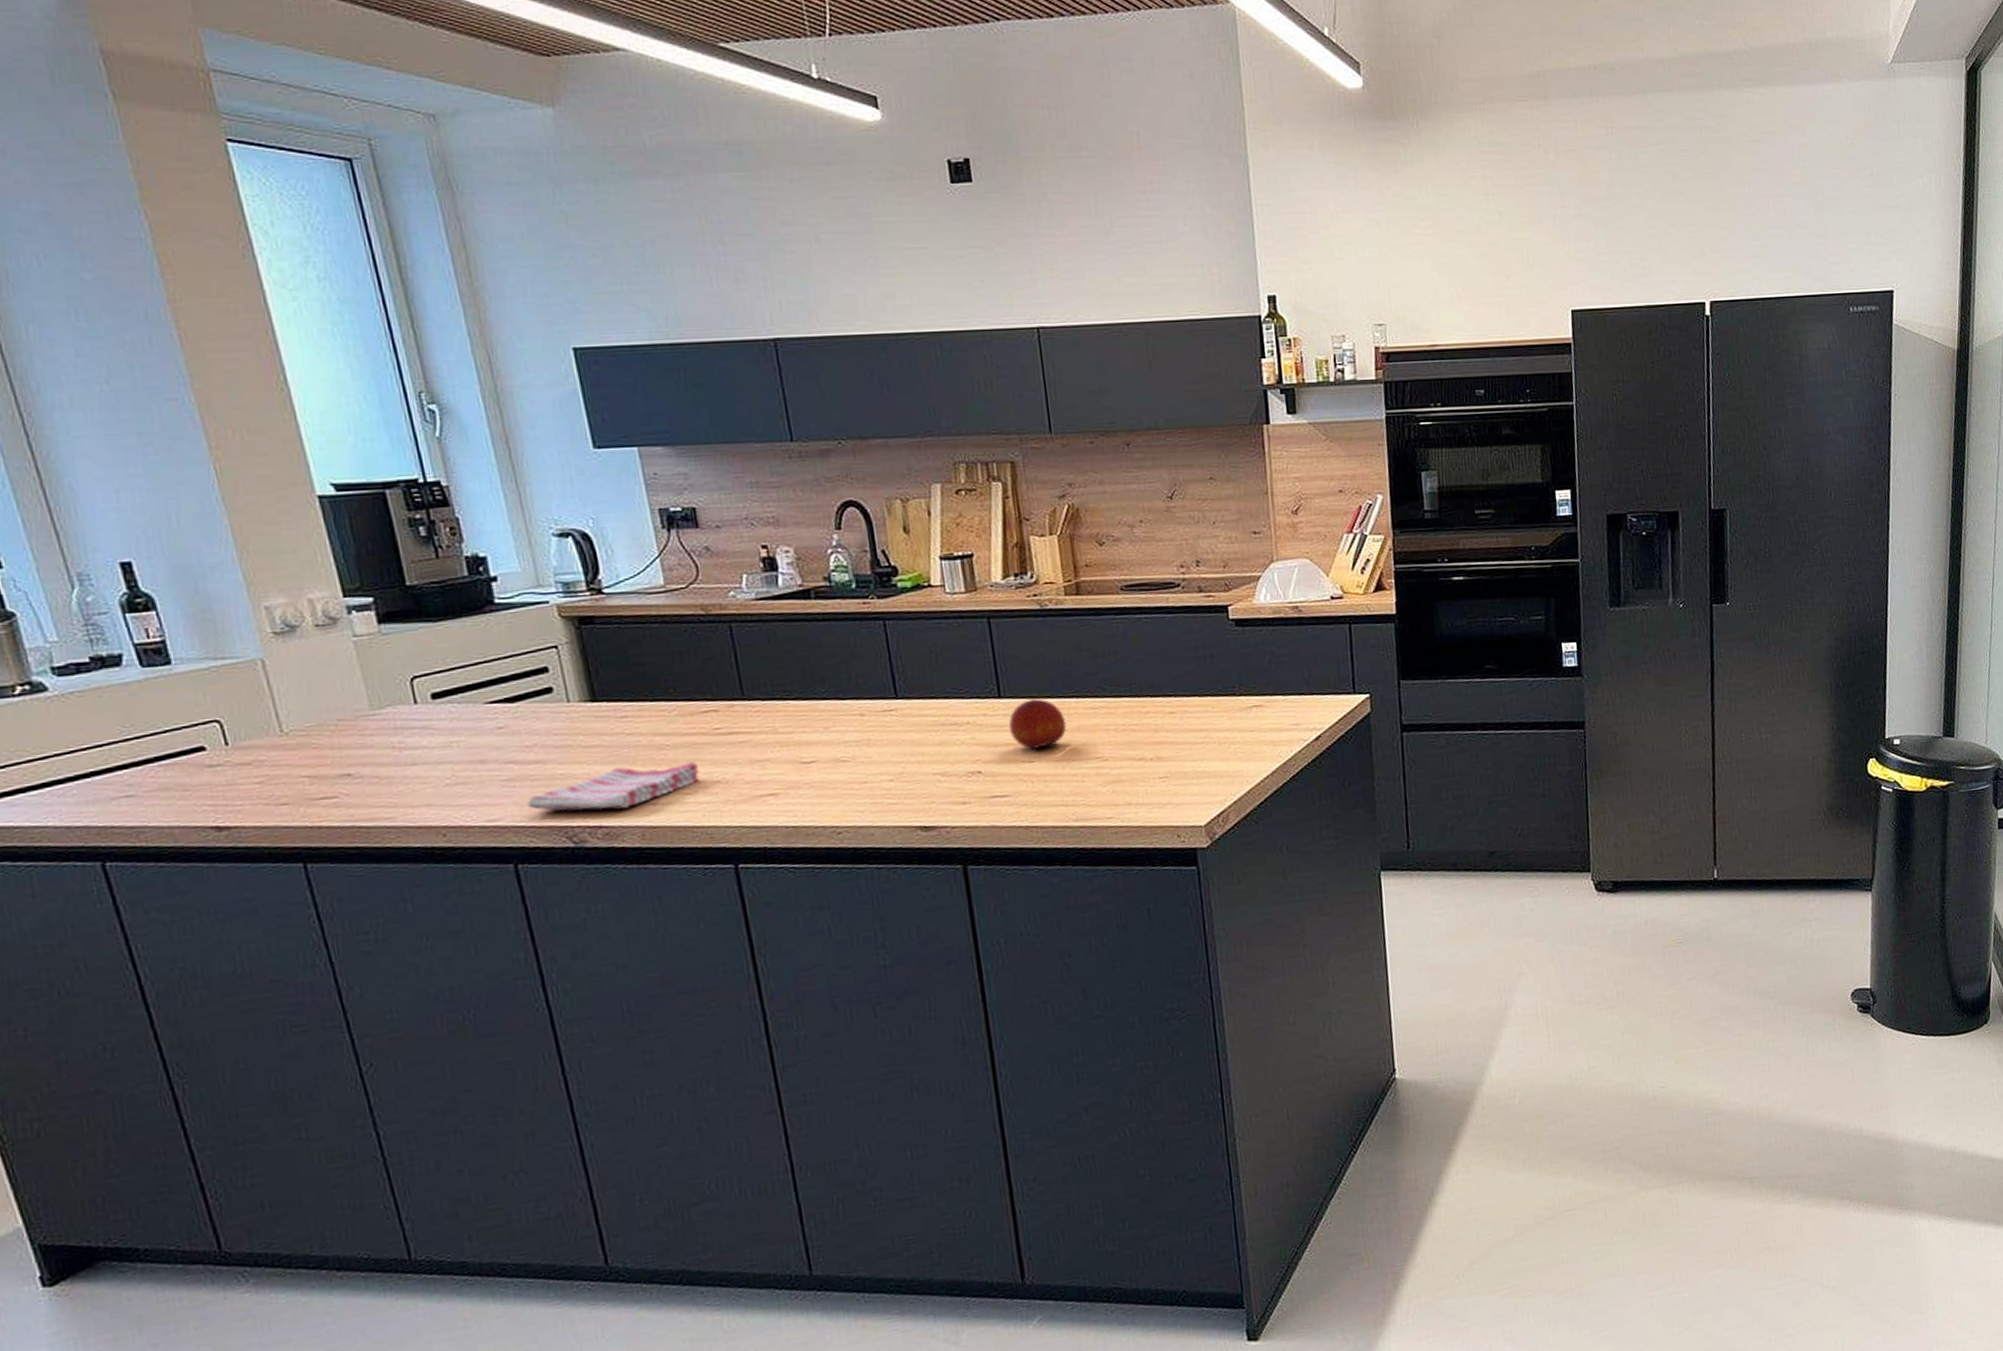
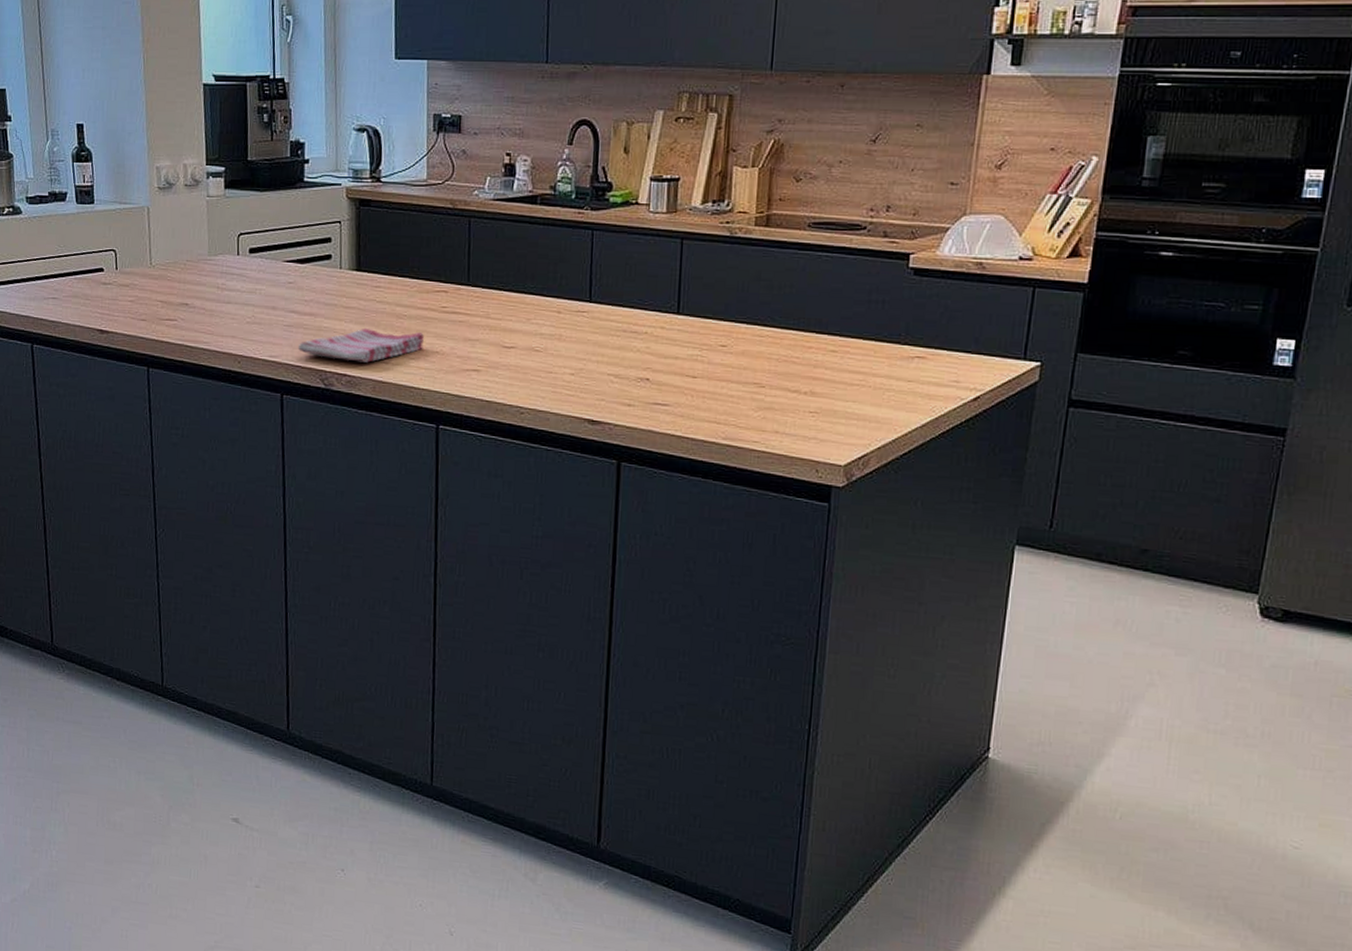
fruit: present [1008,698,1067,751] -> none [680,319,733,367]

